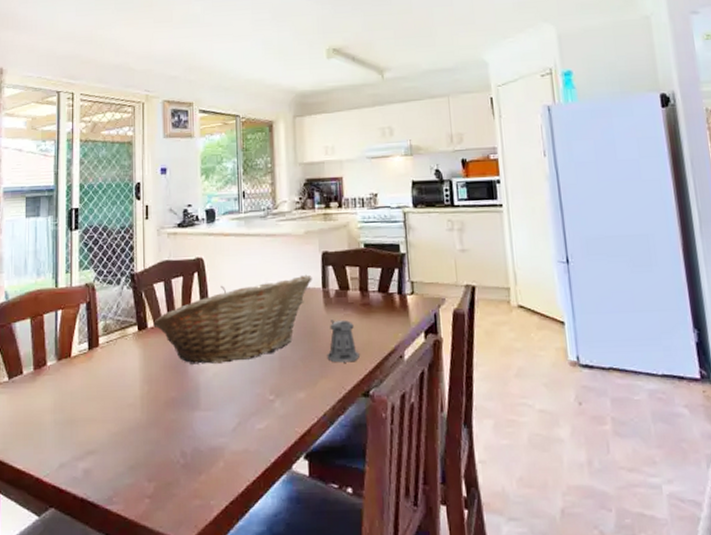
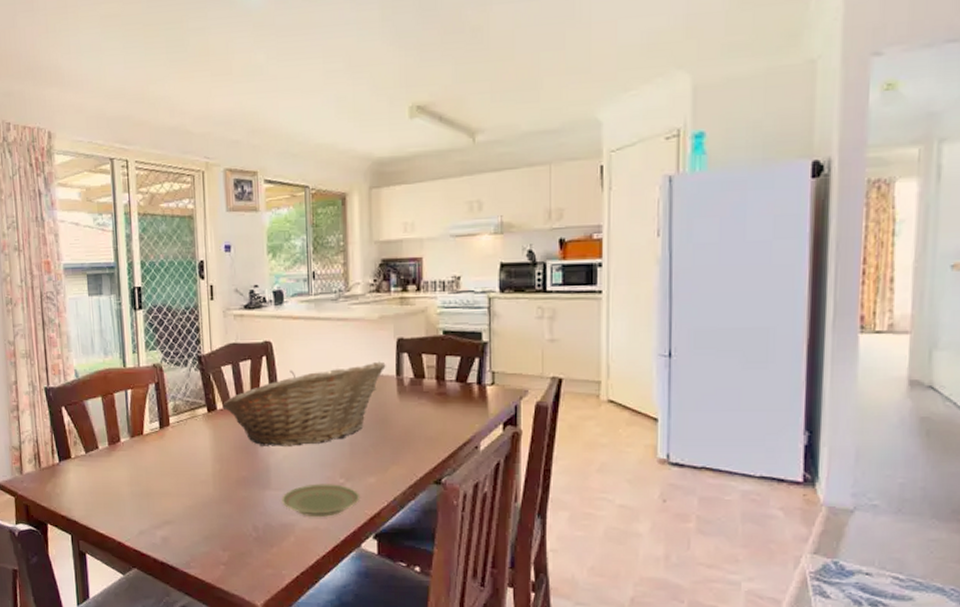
plate: none [211,401,291,439] -> present [282,484,361,518]
pepper shaker: present [327,319,360,363] -> none [399,408,433,451]

